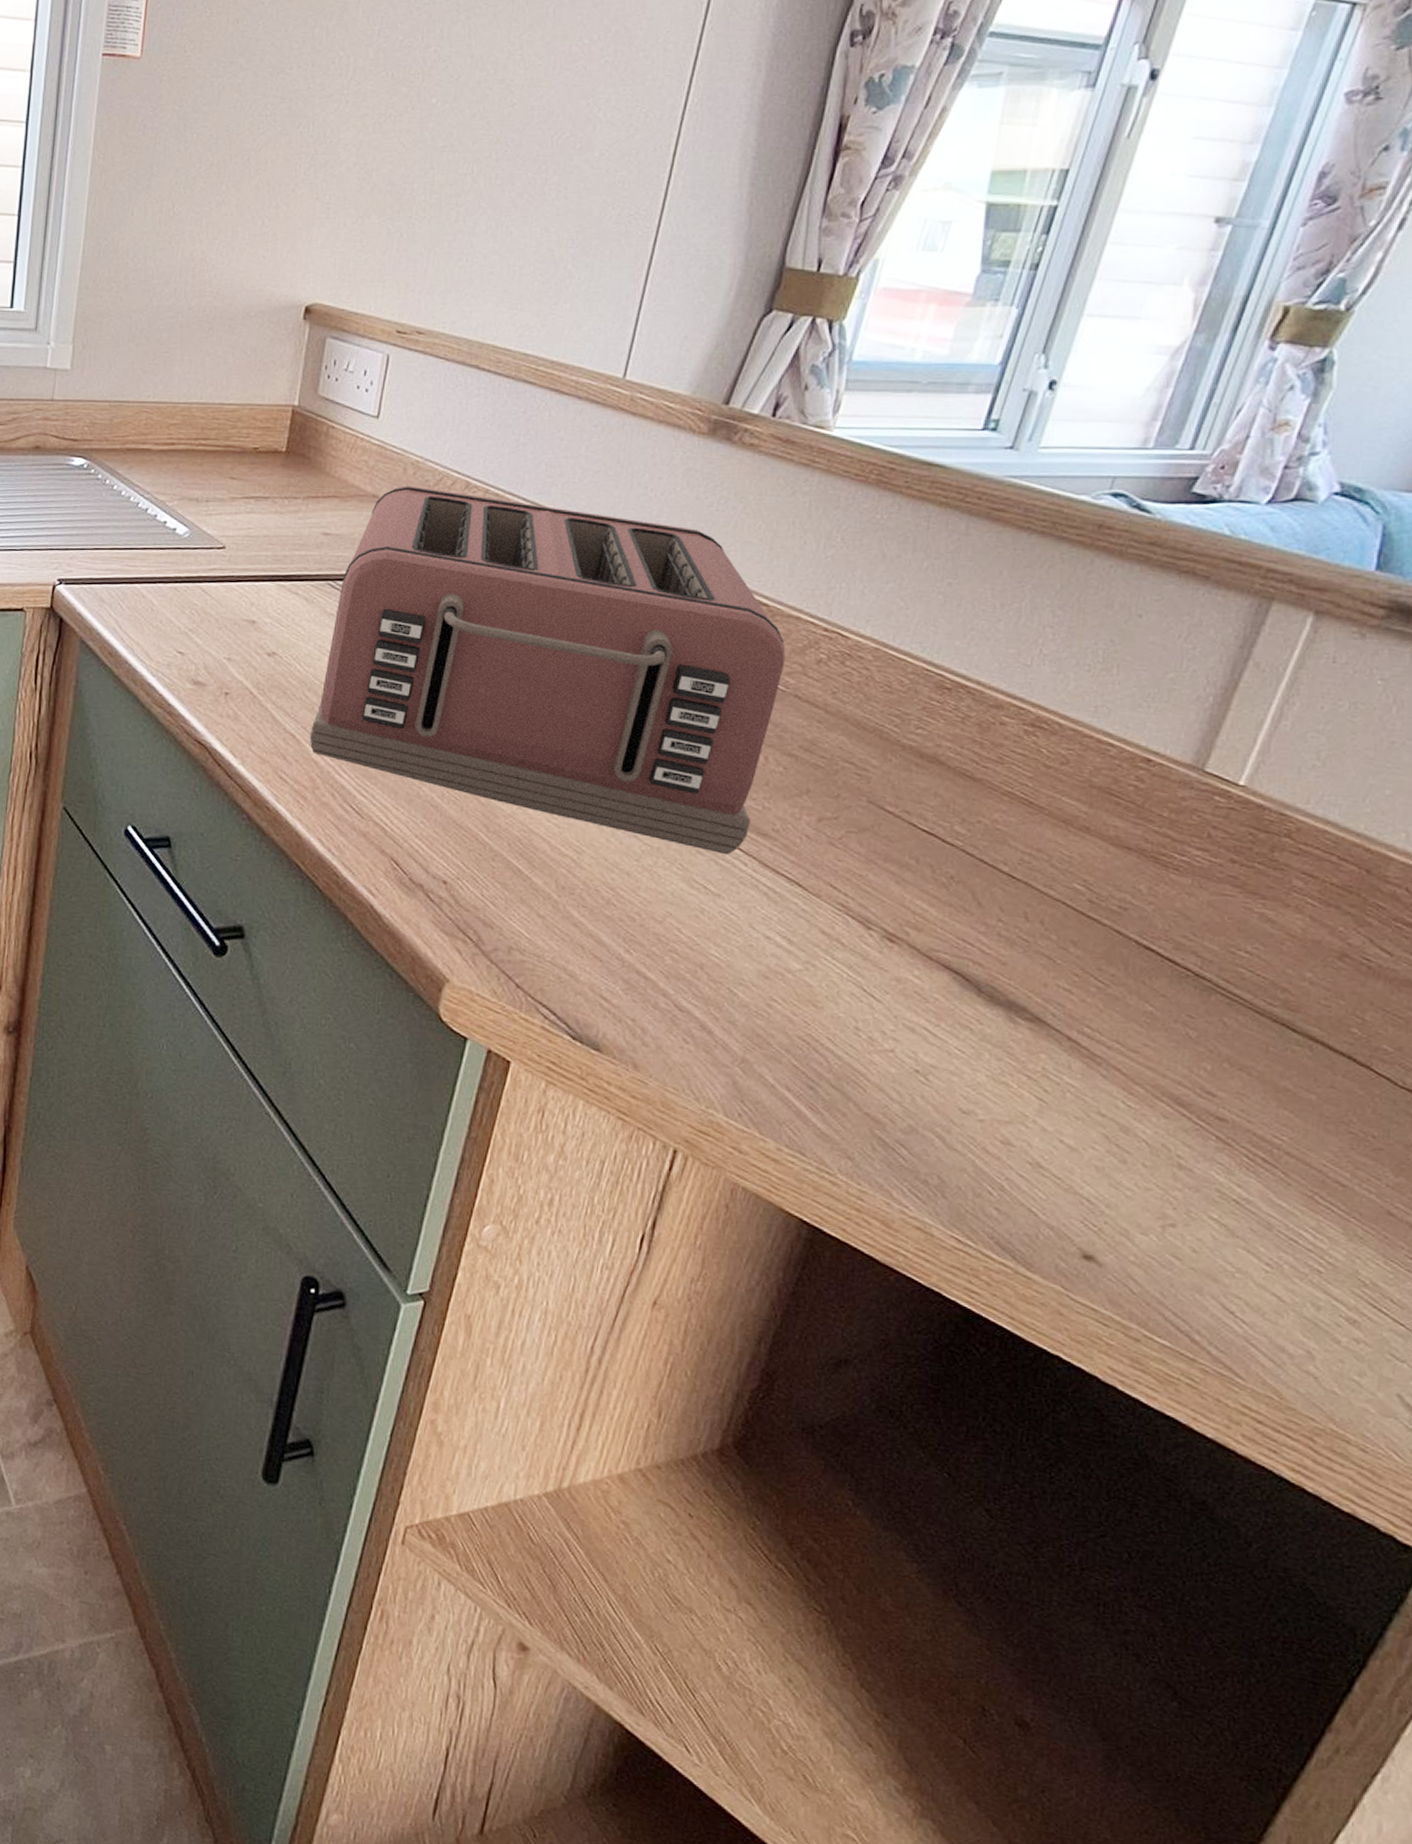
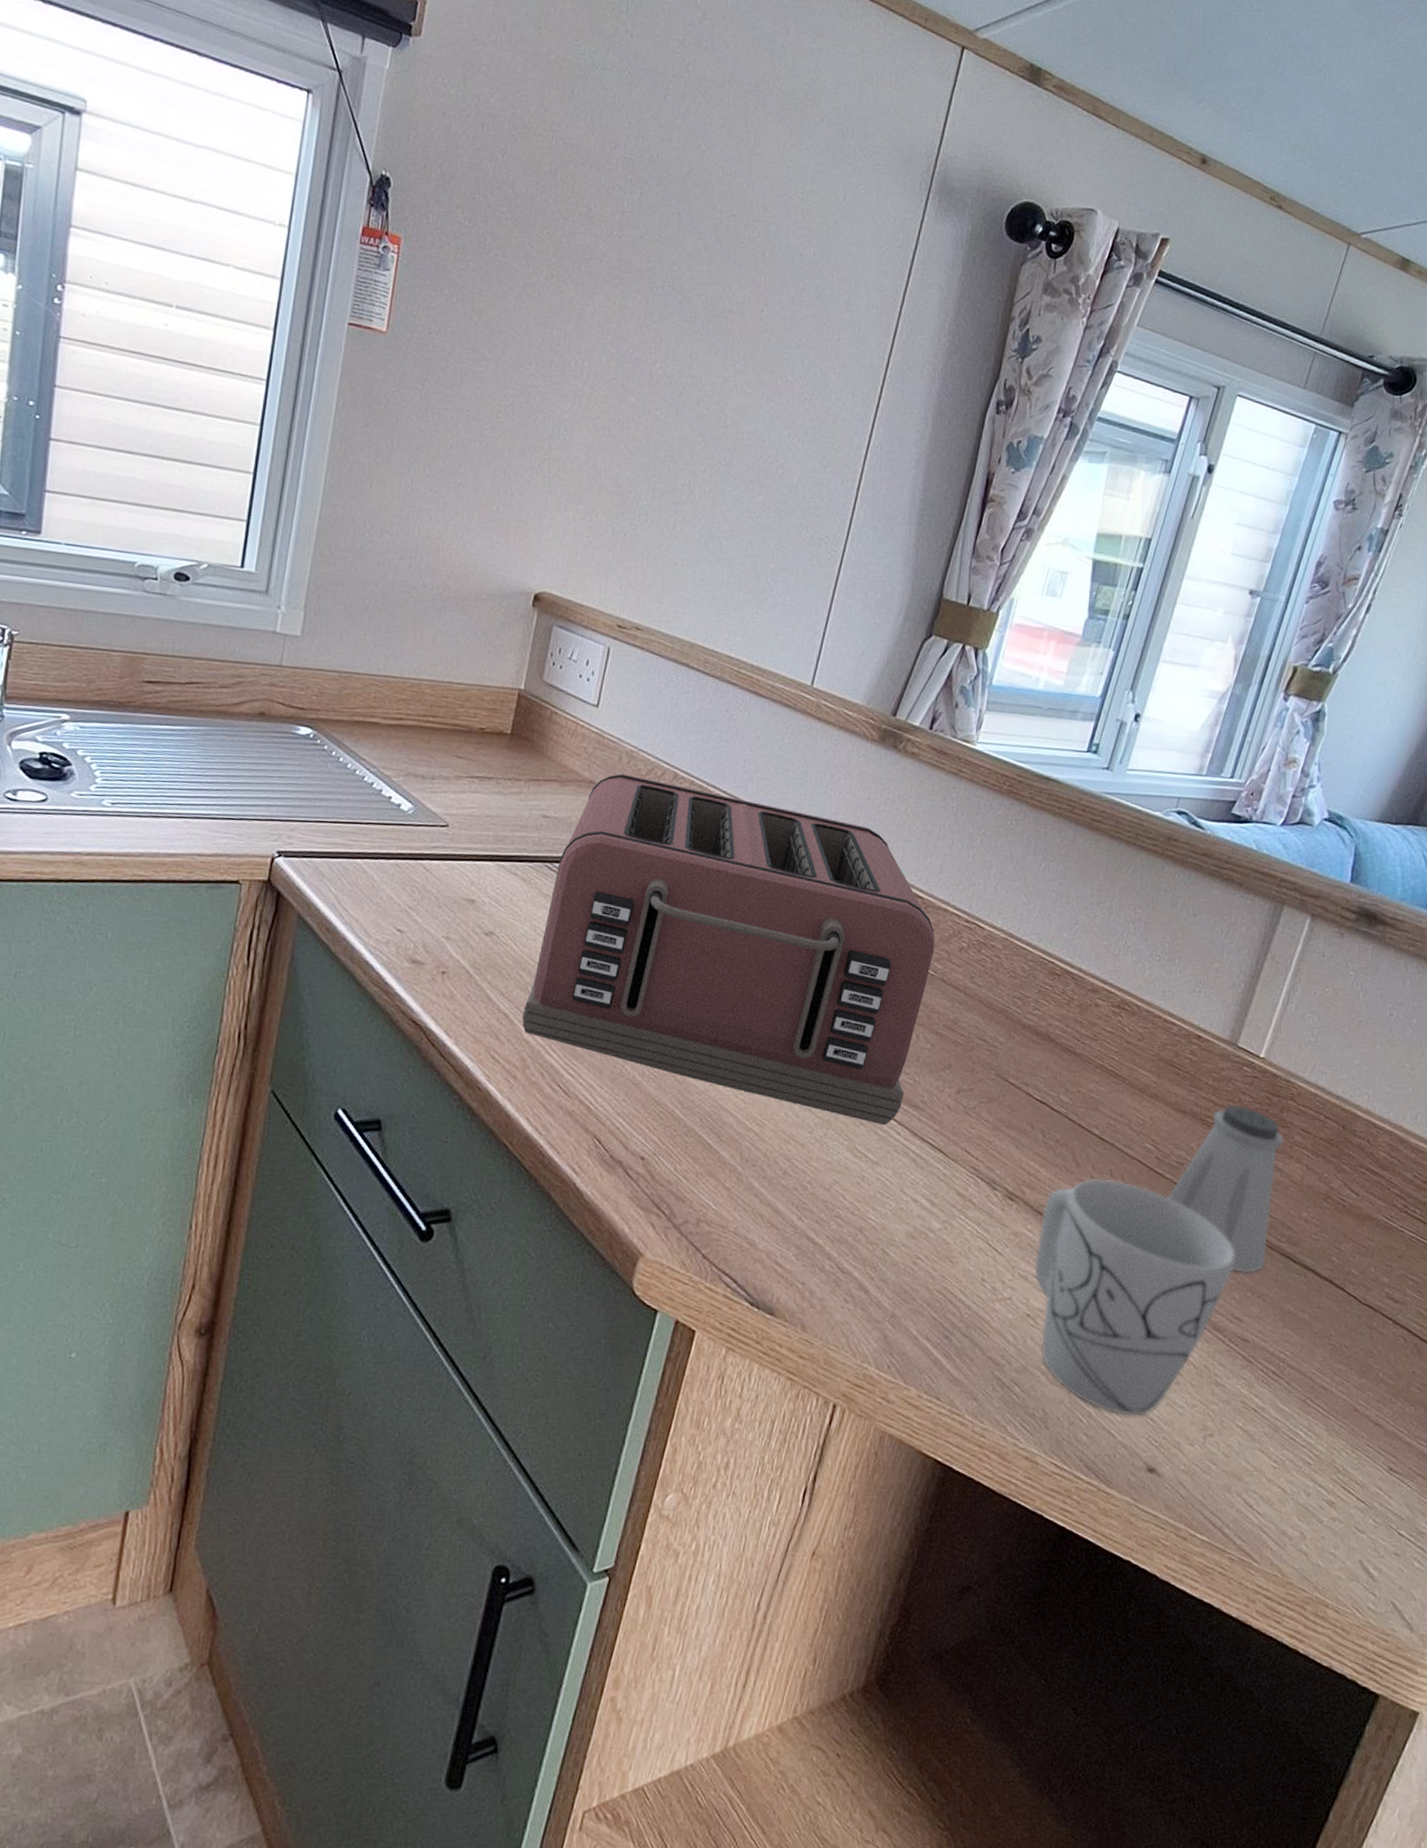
mug: none [924,921,1205,1195] -> present [1034,1178,1235,1416]
saltshaker: none [1104,840,1277,1042] -> present [1167,1104,1284,1274]

